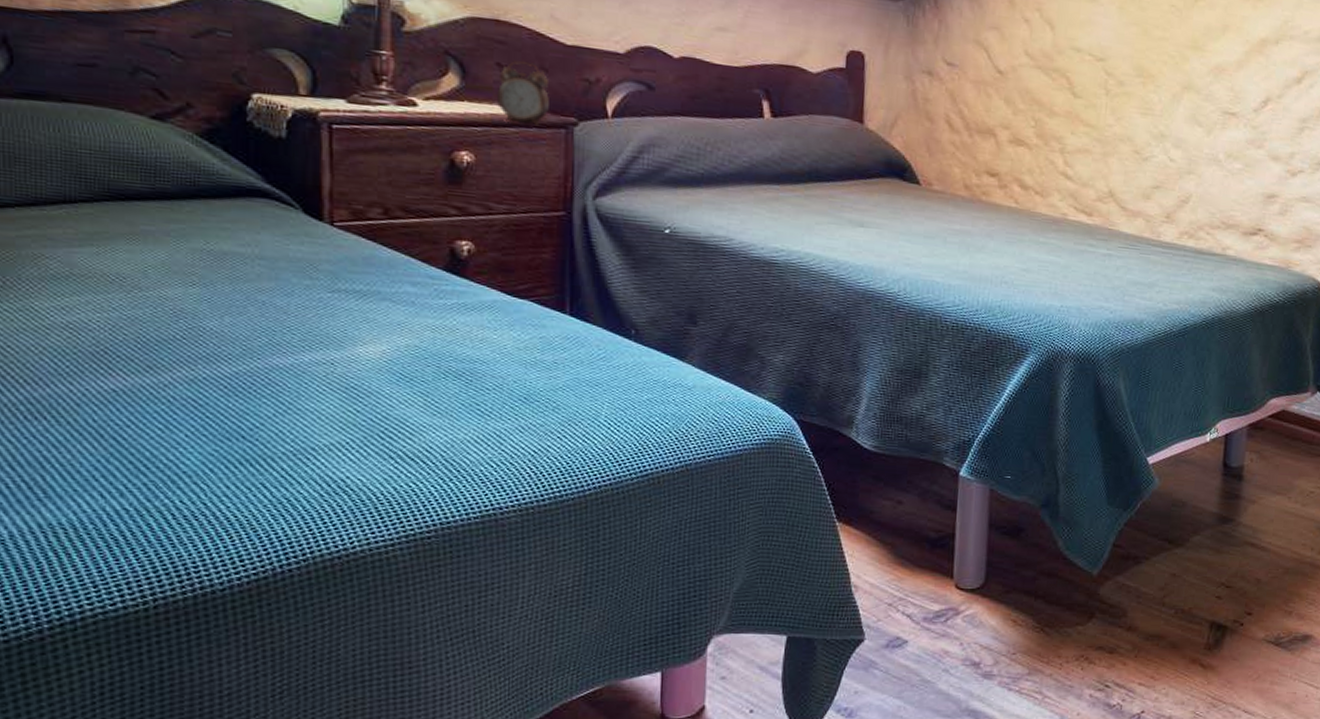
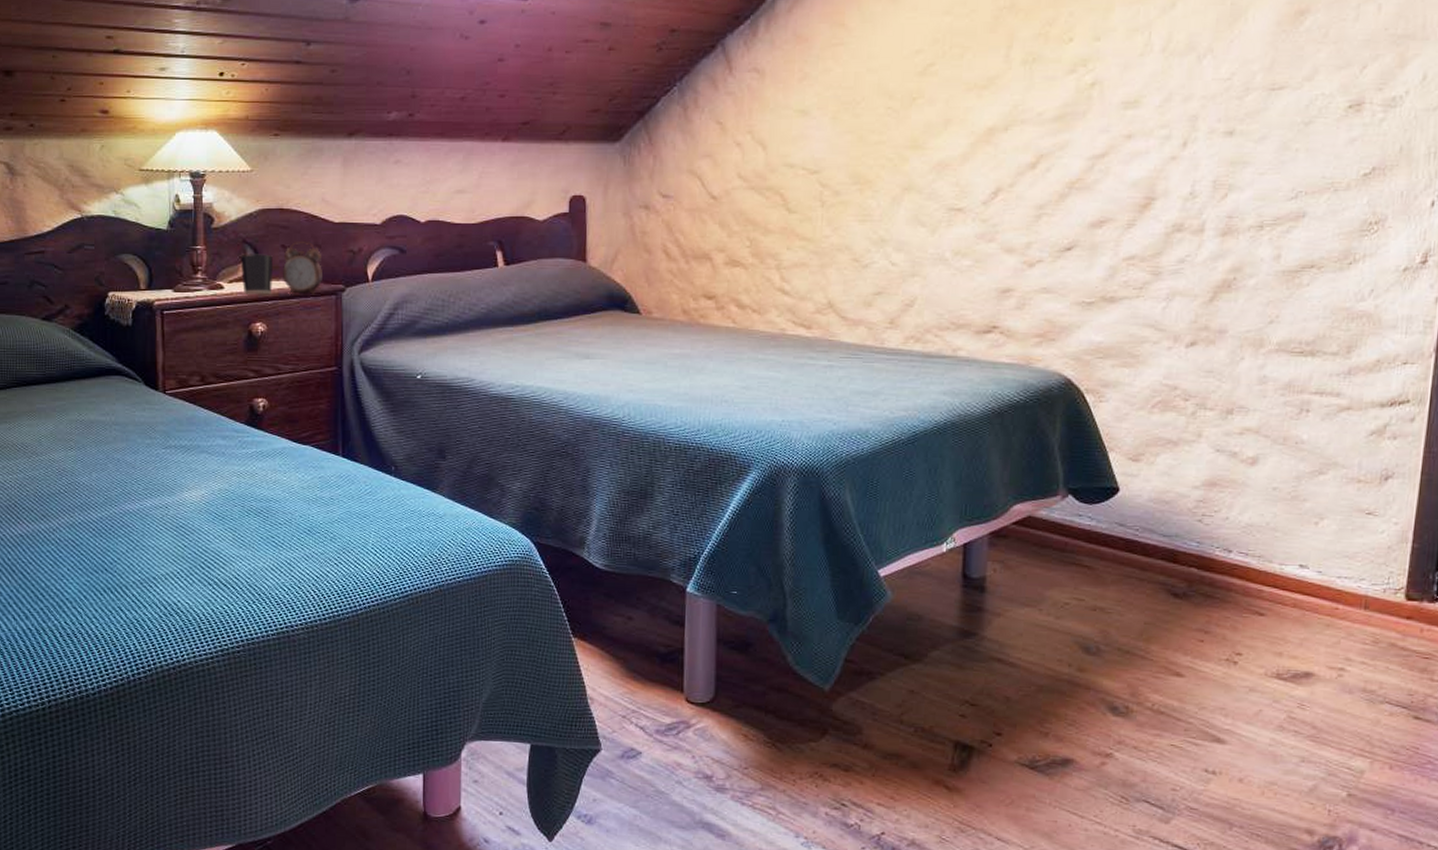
mug: none [440,67,486,121] -> present [240,254,274,296]

